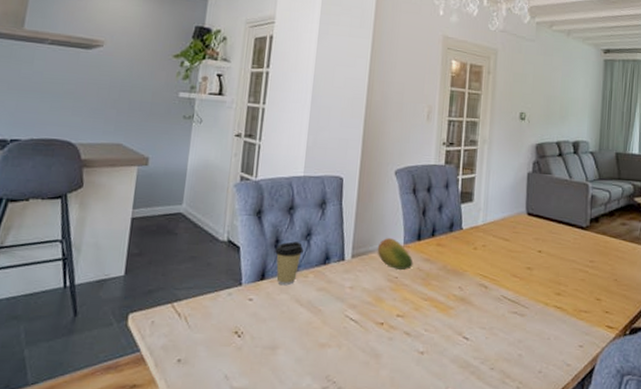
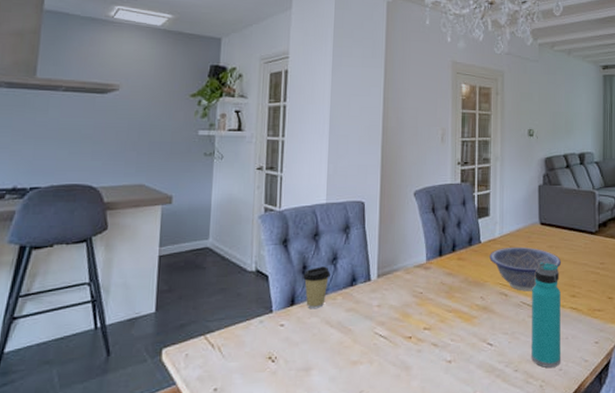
fruit: present [377,238,413,270] -> none [401,256,436,285]
decorative bowl: none [470,236,548,285] -> present [489,246,562,291]
water bottle: none [509,255,545,369] -> present [531,262,561,368]

